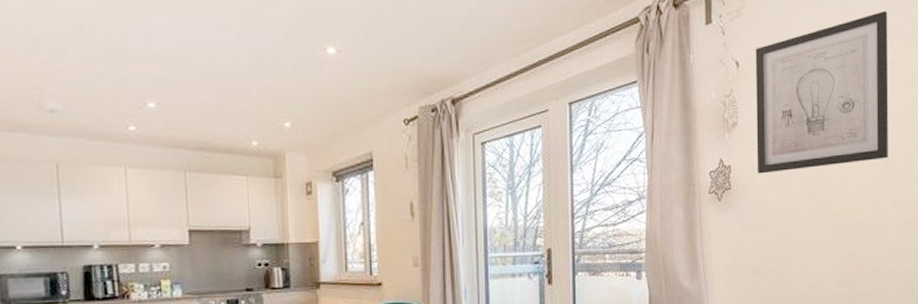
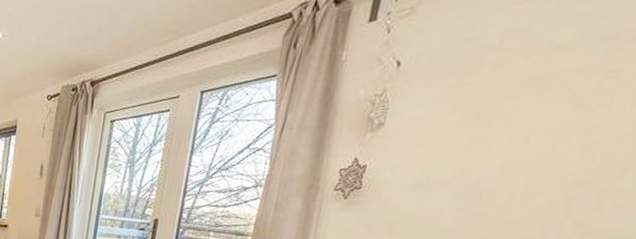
wall art: present [755,11,889,174] -> none [398,11,625,179]

